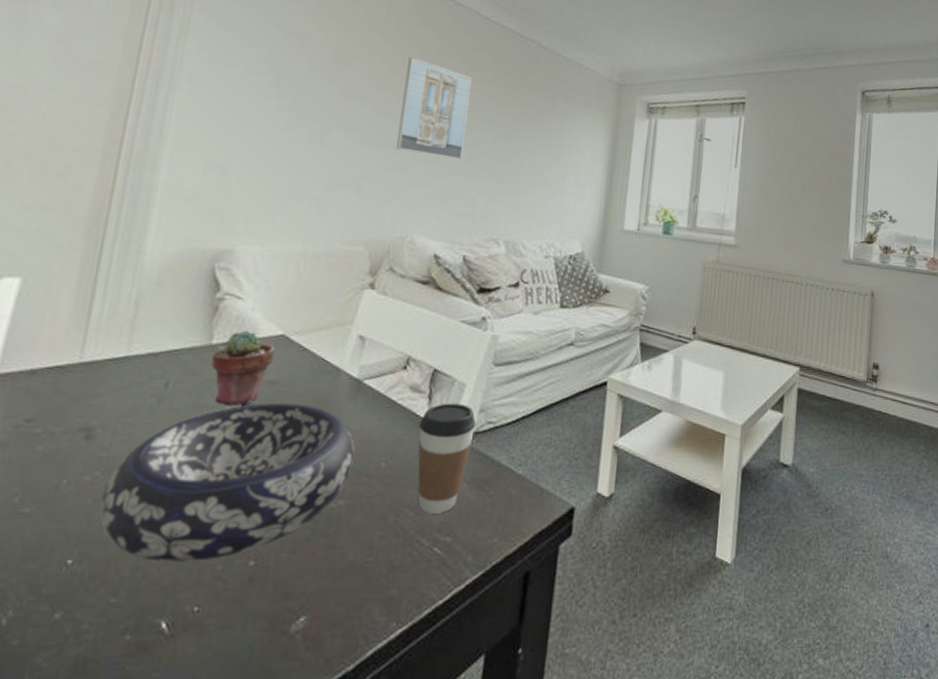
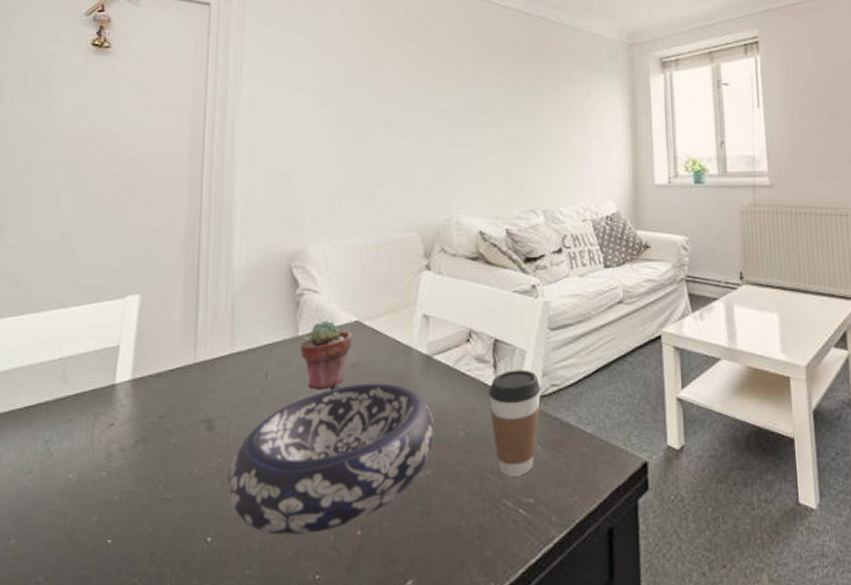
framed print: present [395,56,472,160] -> none [431,51,491,140]

